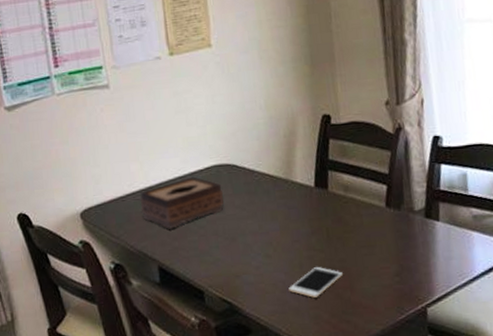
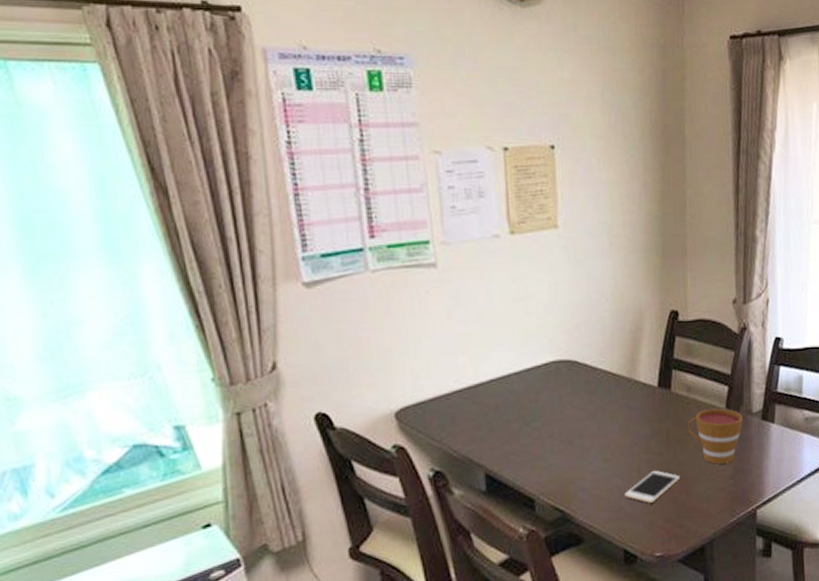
tissue box: present [140,176,224,229] -> none [467,373,562,432]
cup: none [347,207,405,262] -> present [688,408,743,464]

